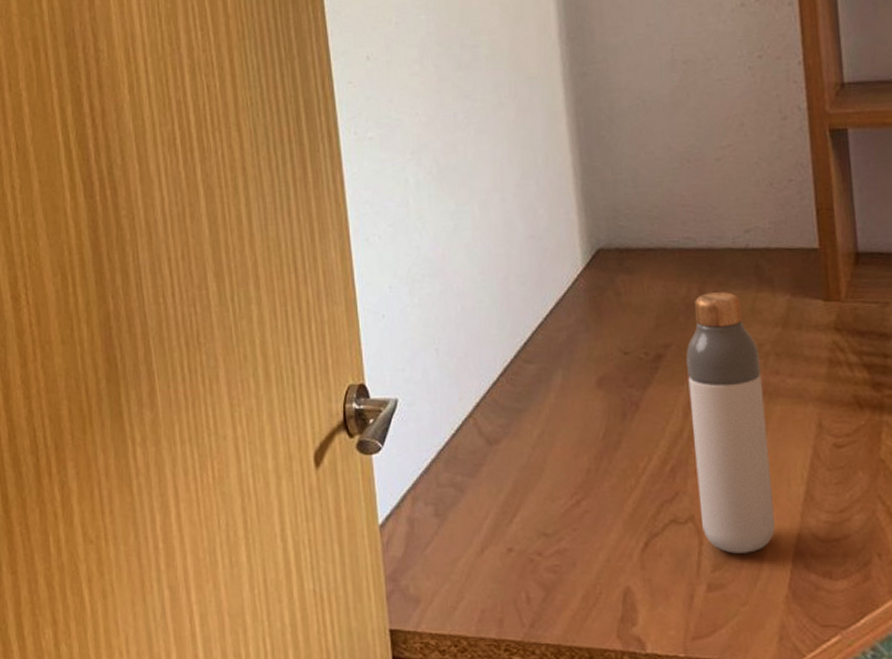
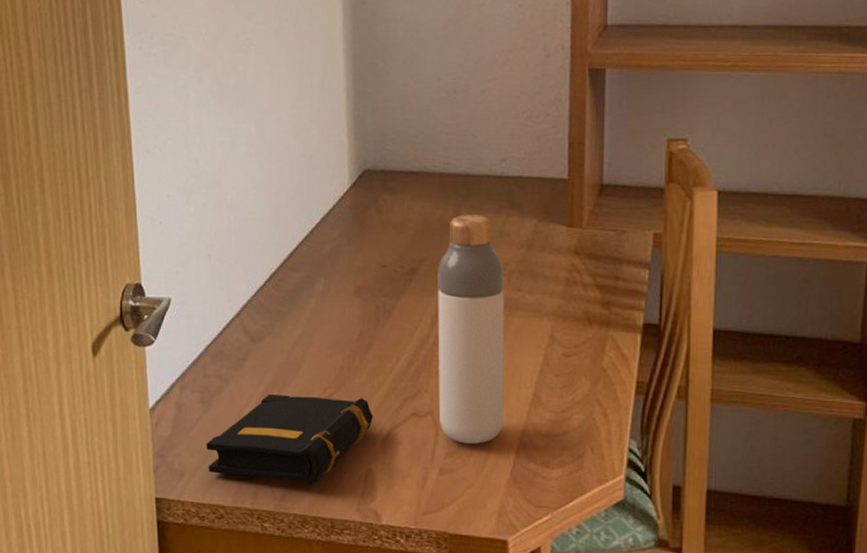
book: none [443,503,628,609] -> present [206,395,374,485]

